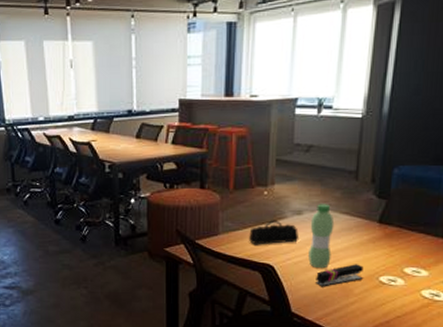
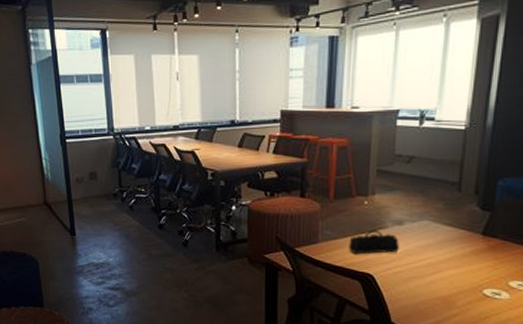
water bottle: present [308,204,335,269] -> none [409,214,436,280]
stapler: present [316,264,364,287] -> none [416,276,466,299]

